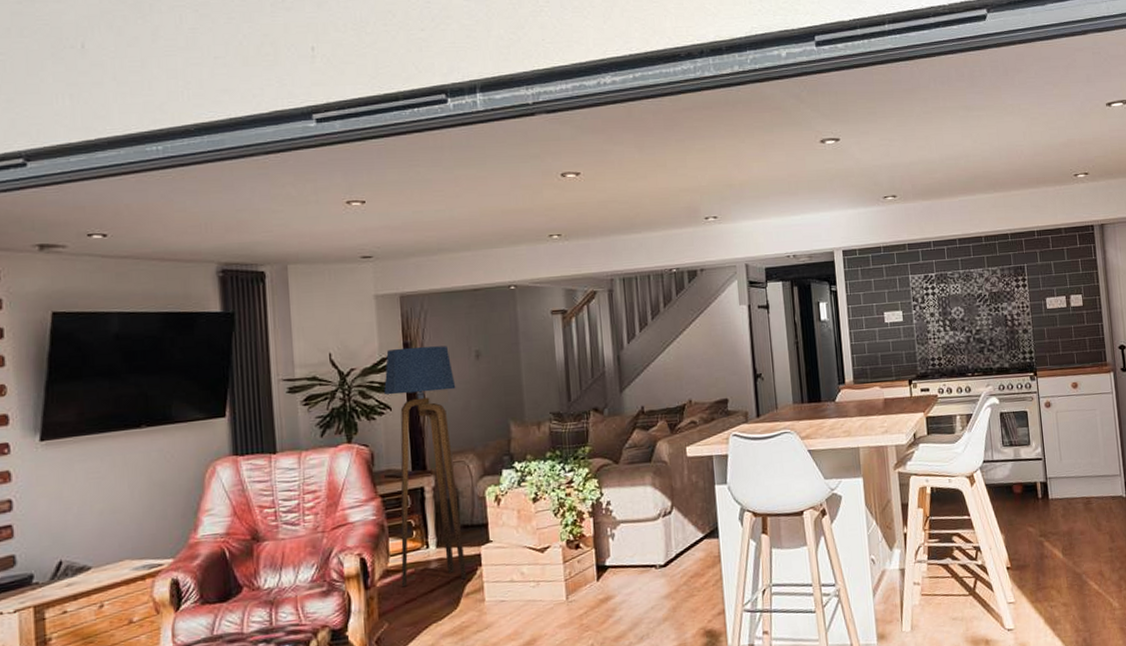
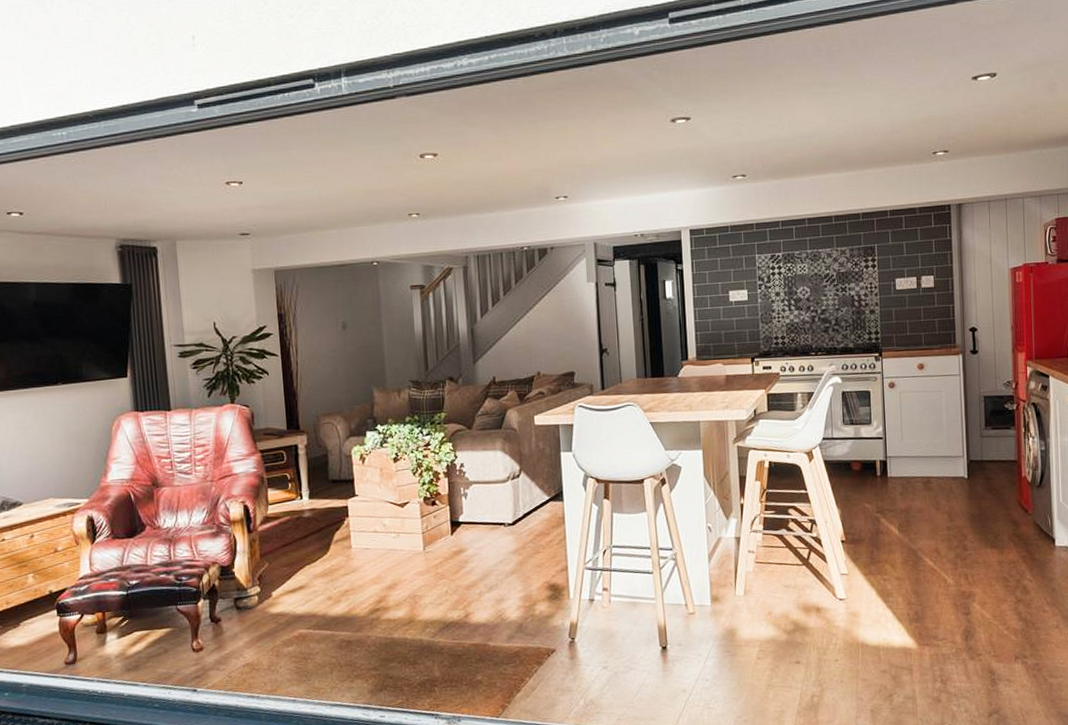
floor lamp: present [384,345,467,587] -> none [262,317,336,533]

